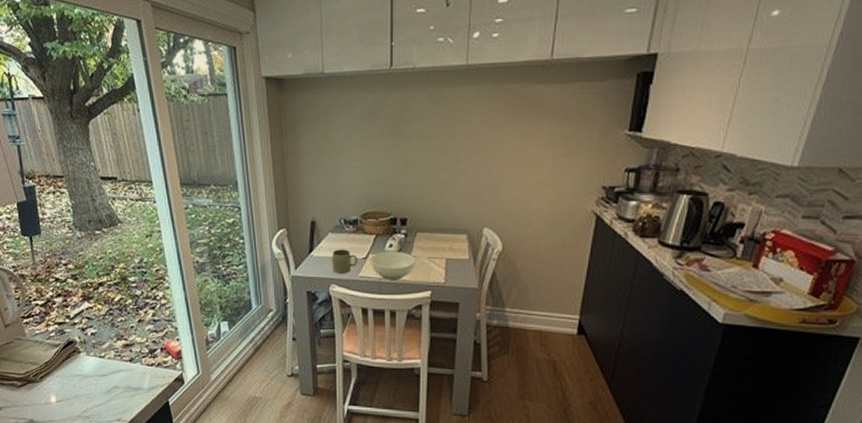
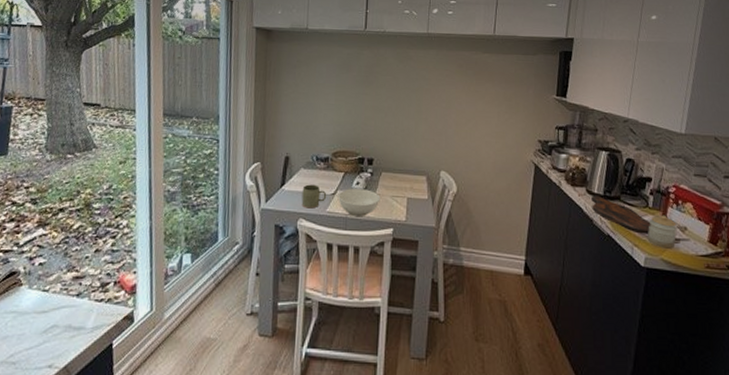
cutting board: none [663,246,737,288] -> present [591,195,651,234]
jar: none [729,265,770,303] -> present [647,215,677,249]

